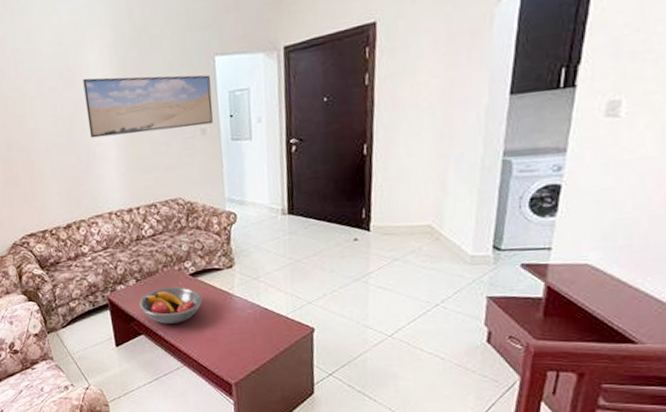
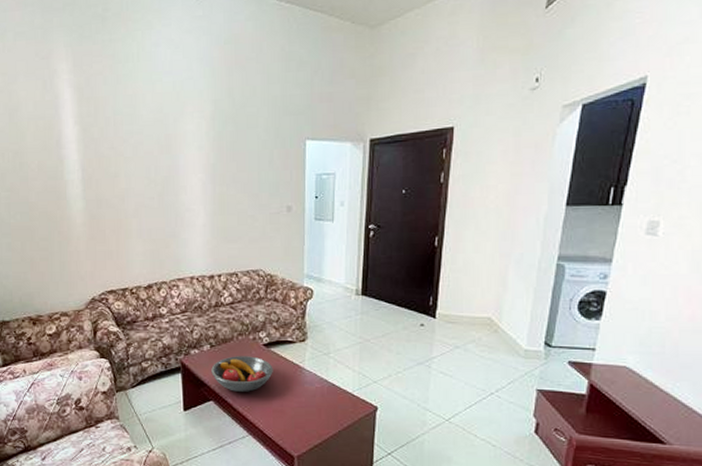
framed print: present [83,74,213,138] -> none [179,146,300,204]

